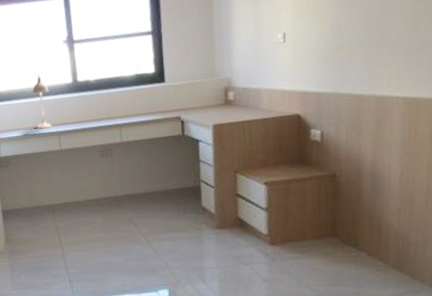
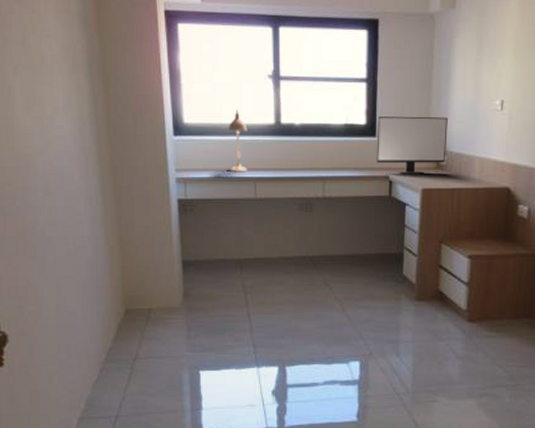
computer monitor: none [165,56,234,114] -> present [376,116,448,174]

